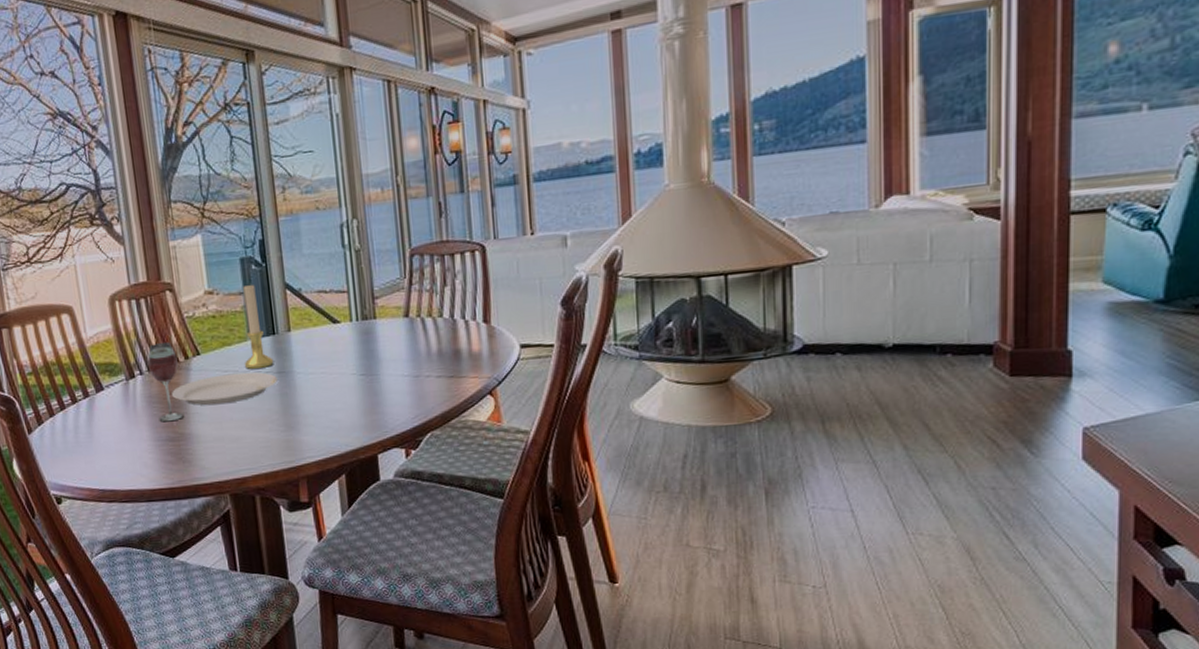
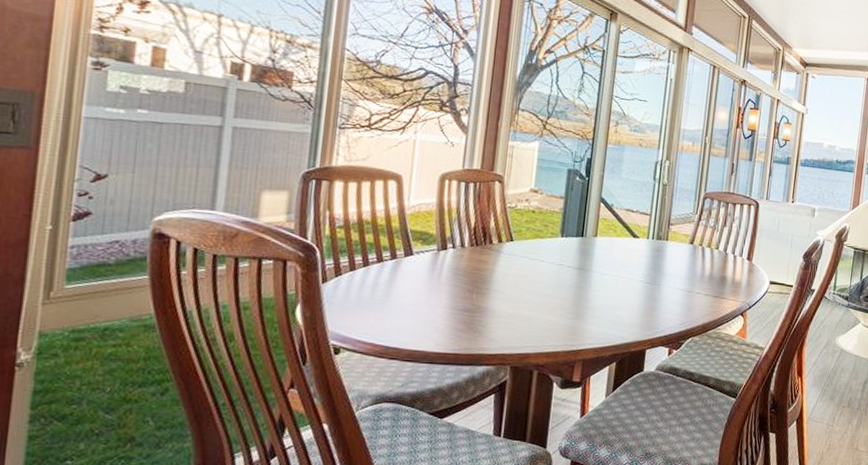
wineglass: present [147,342,184,422] -> none [460,224,492,295]
plate: present [172,372,278,406] -> none [478,261,577,287]
candle holder: present [243,283,274,369] -> none [550,190,577,263]

